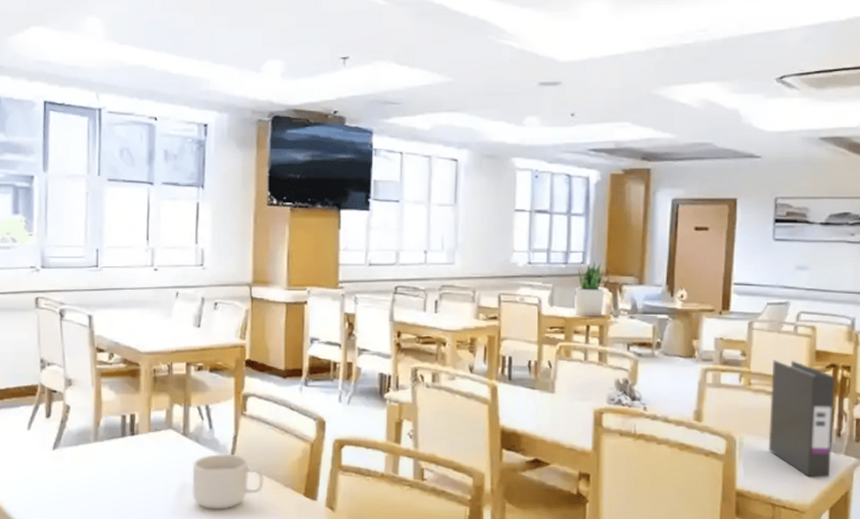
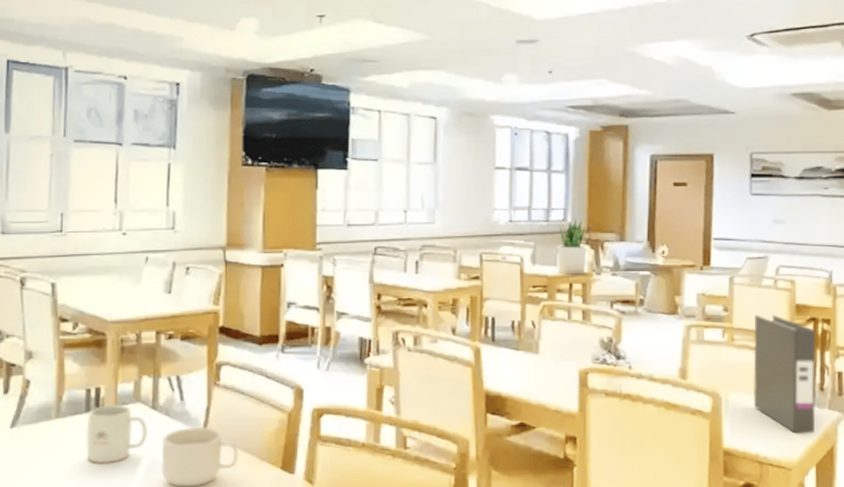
mug: none [122,431,180,486] -> present [86,405,148,464]

